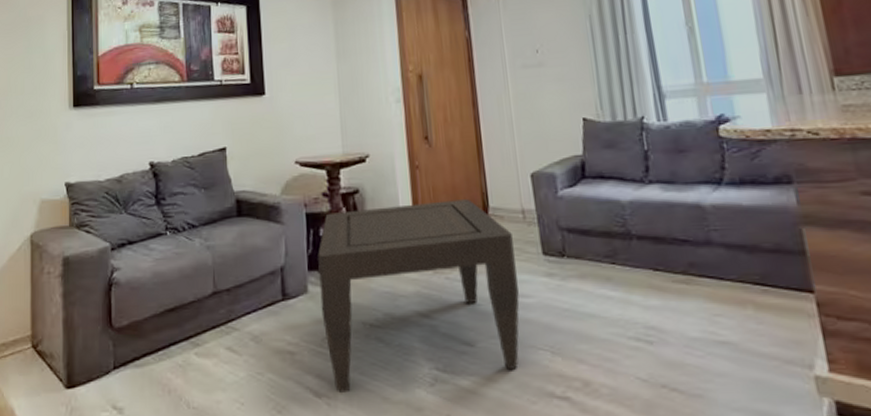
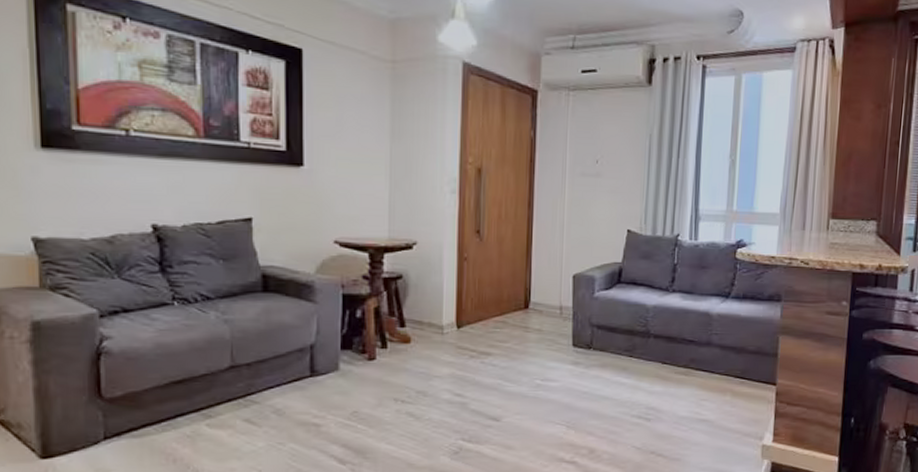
coffee table: present [318,199,520,393] -> none [352,293,548,460]

